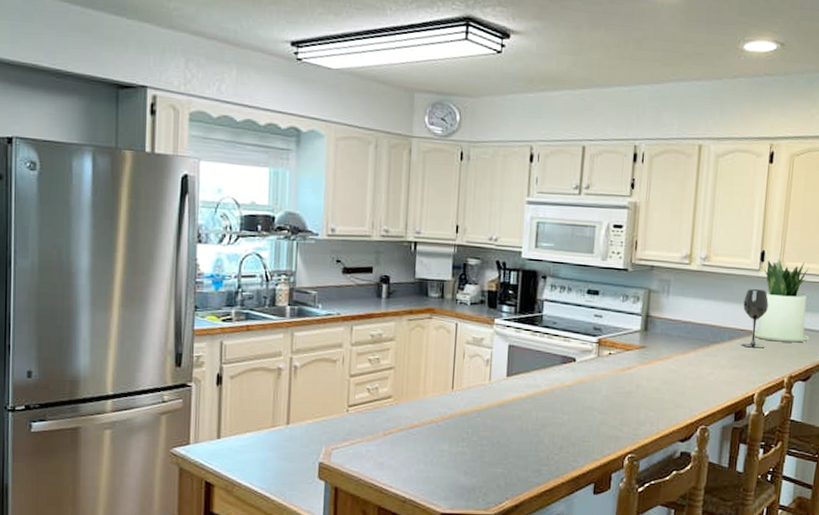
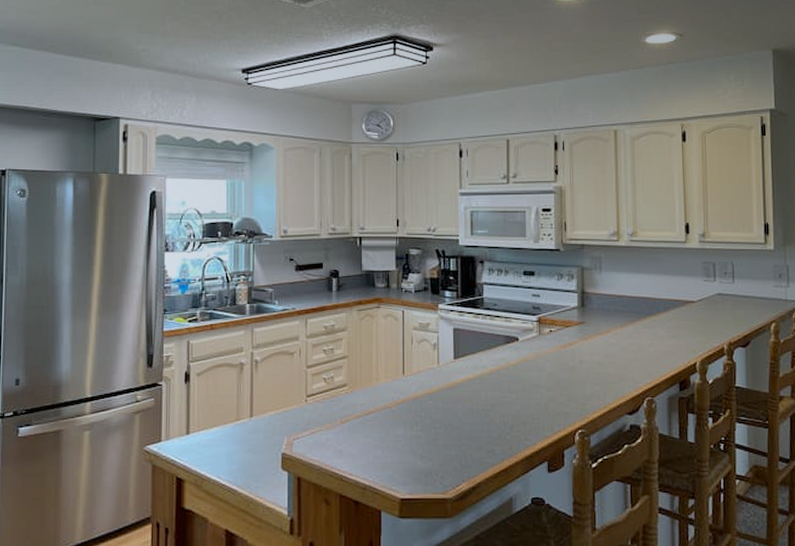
wineglass: present [741,289,769,348] -> none [674,260,701,317]
planter: present [752,260,810,343] -> none [686,231,744,310]

